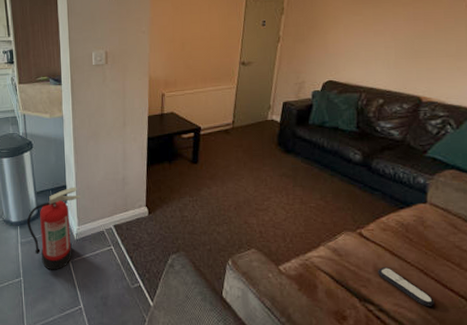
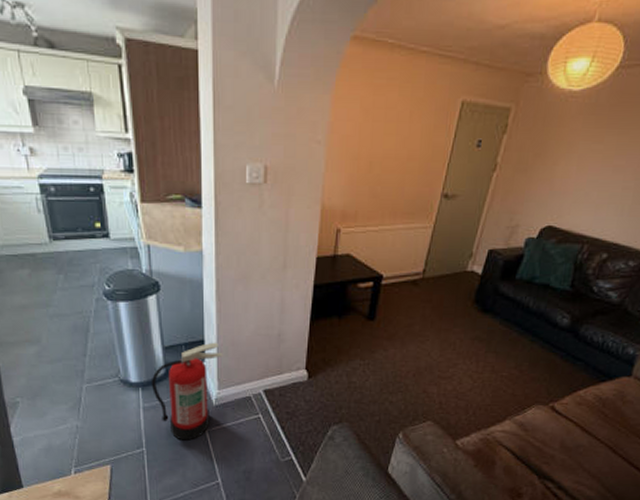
remote control: present [378,266,434,307] -> none [564,443,617,485]

